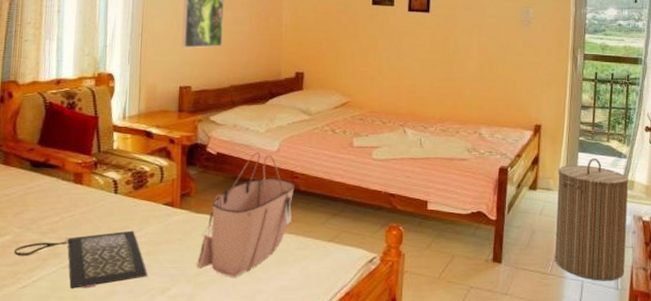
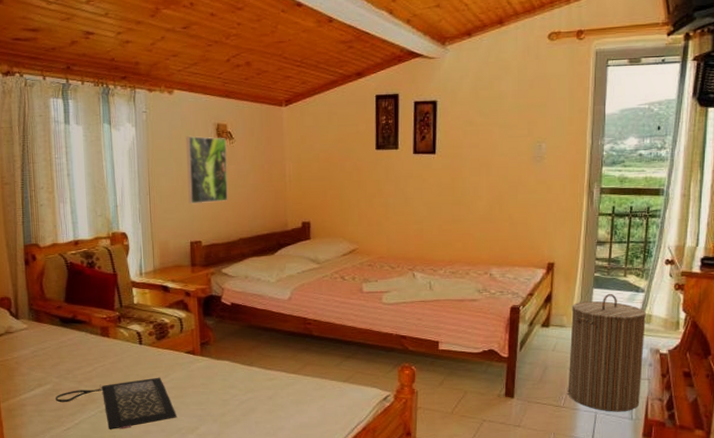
tote bag: present [197,152,295,277] -> none [221,301,308,417]

